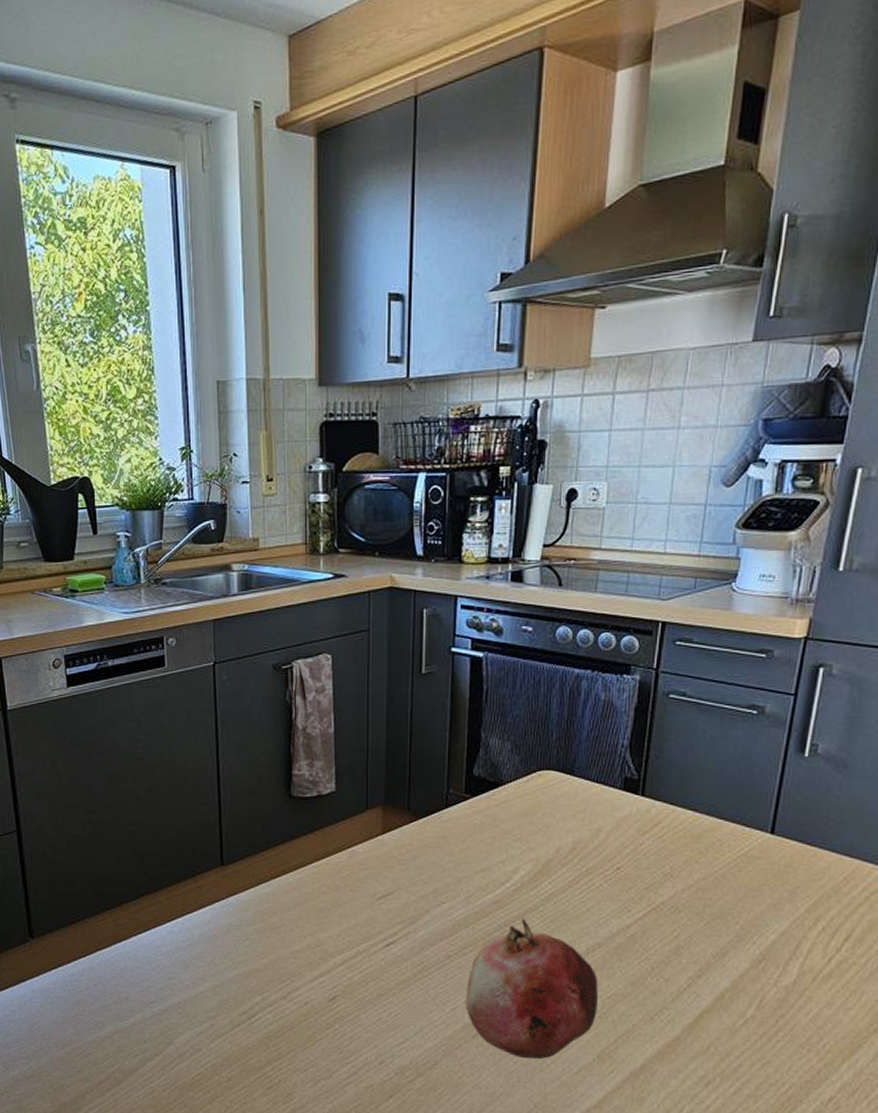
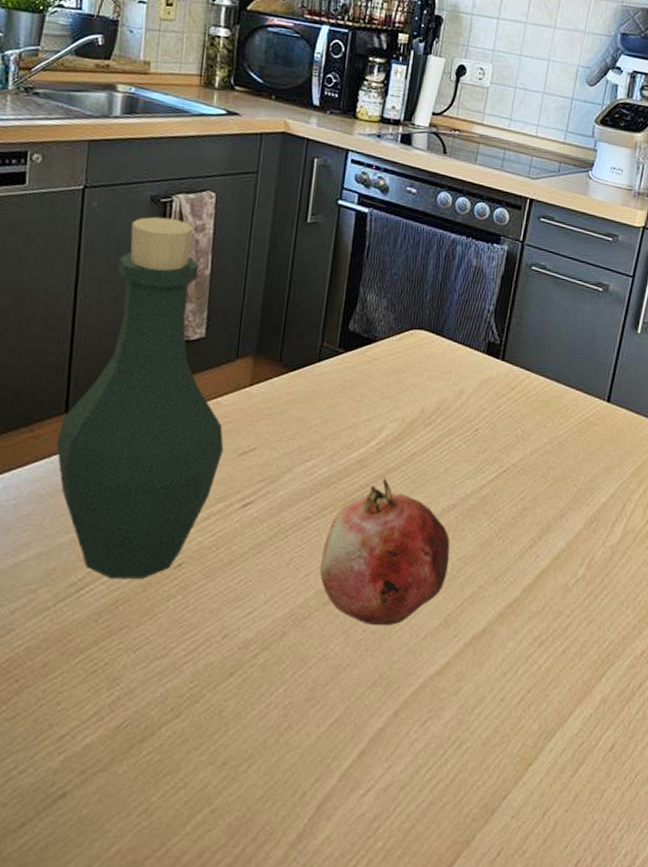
bottle: none [217,683,363,1009] -> present [56,216,224,579]

